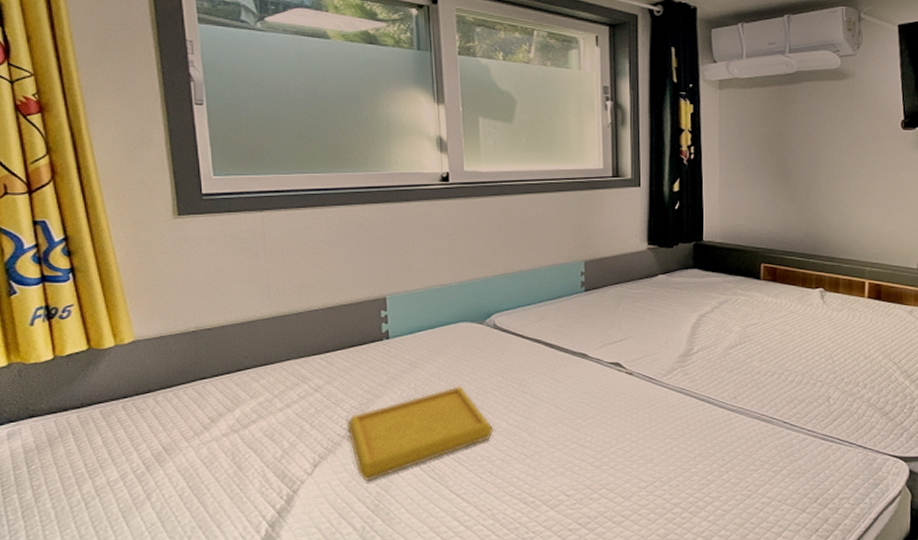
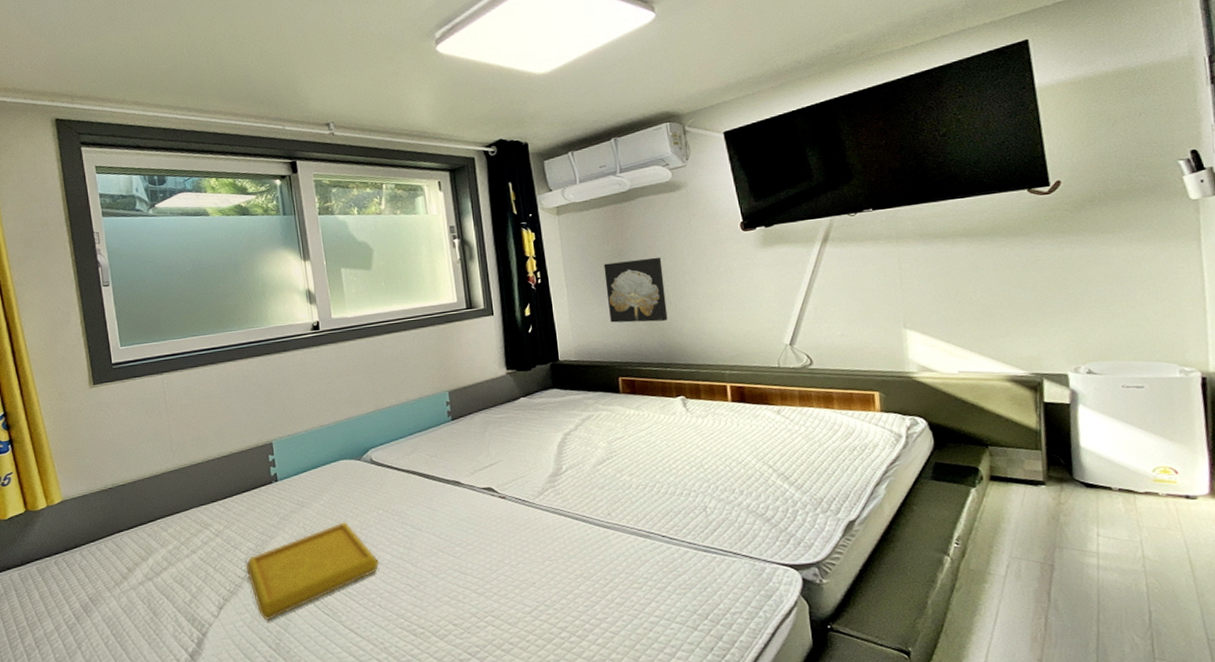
wall art: none [759,145,819,211] -> present [603,257,668,323]

